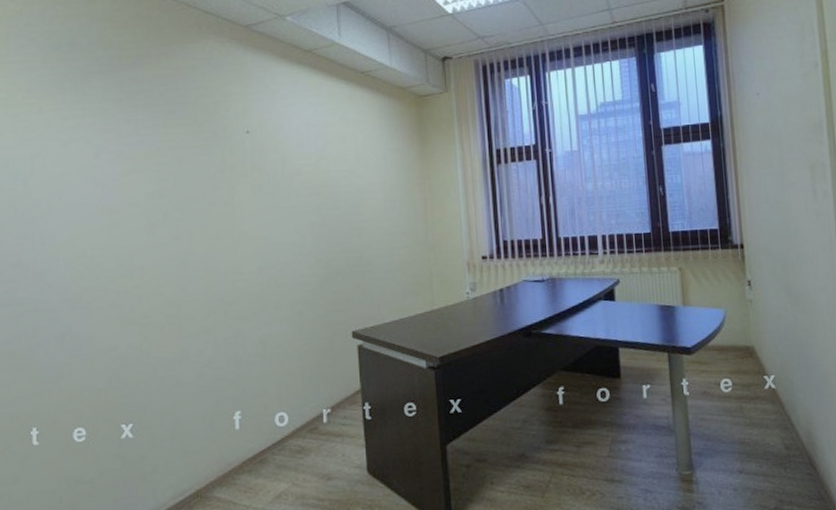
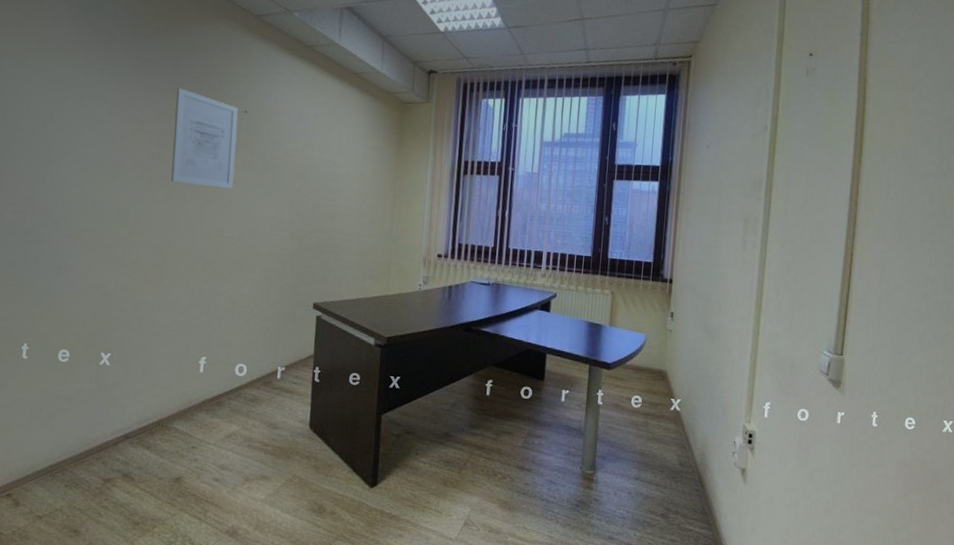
wall art: none [168,117,245,222] -> present [171,88,238,189]

